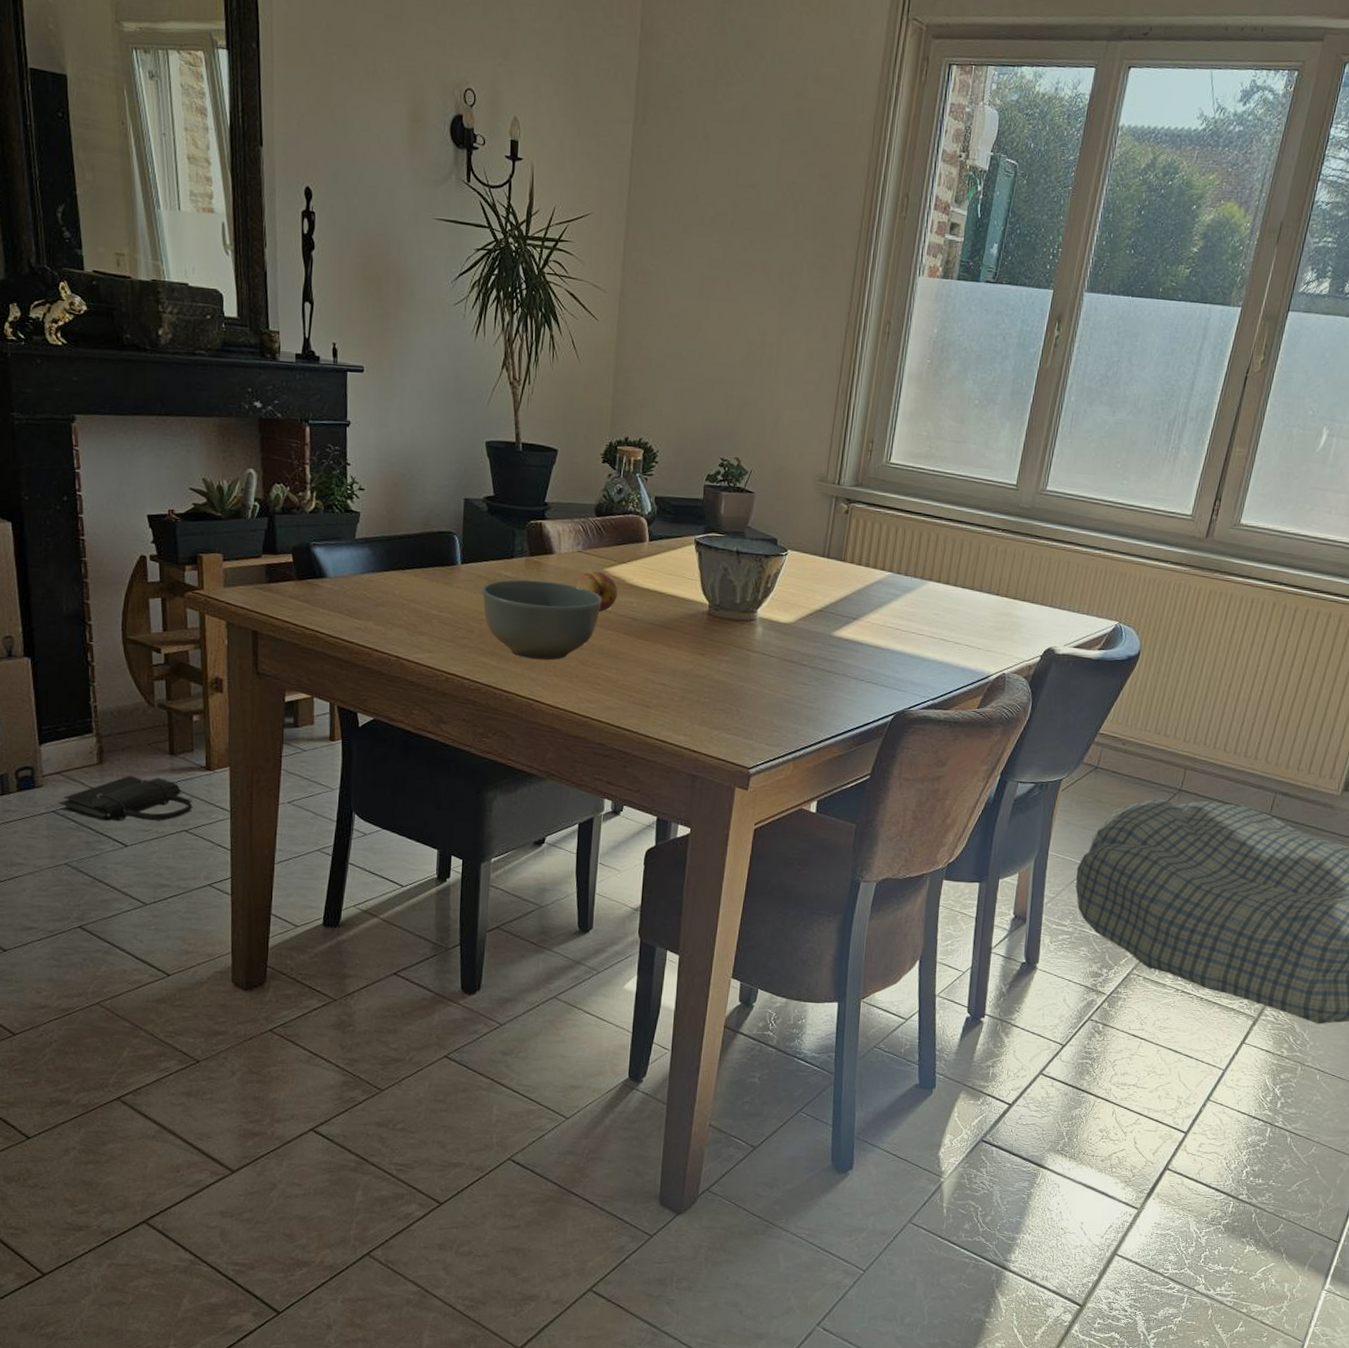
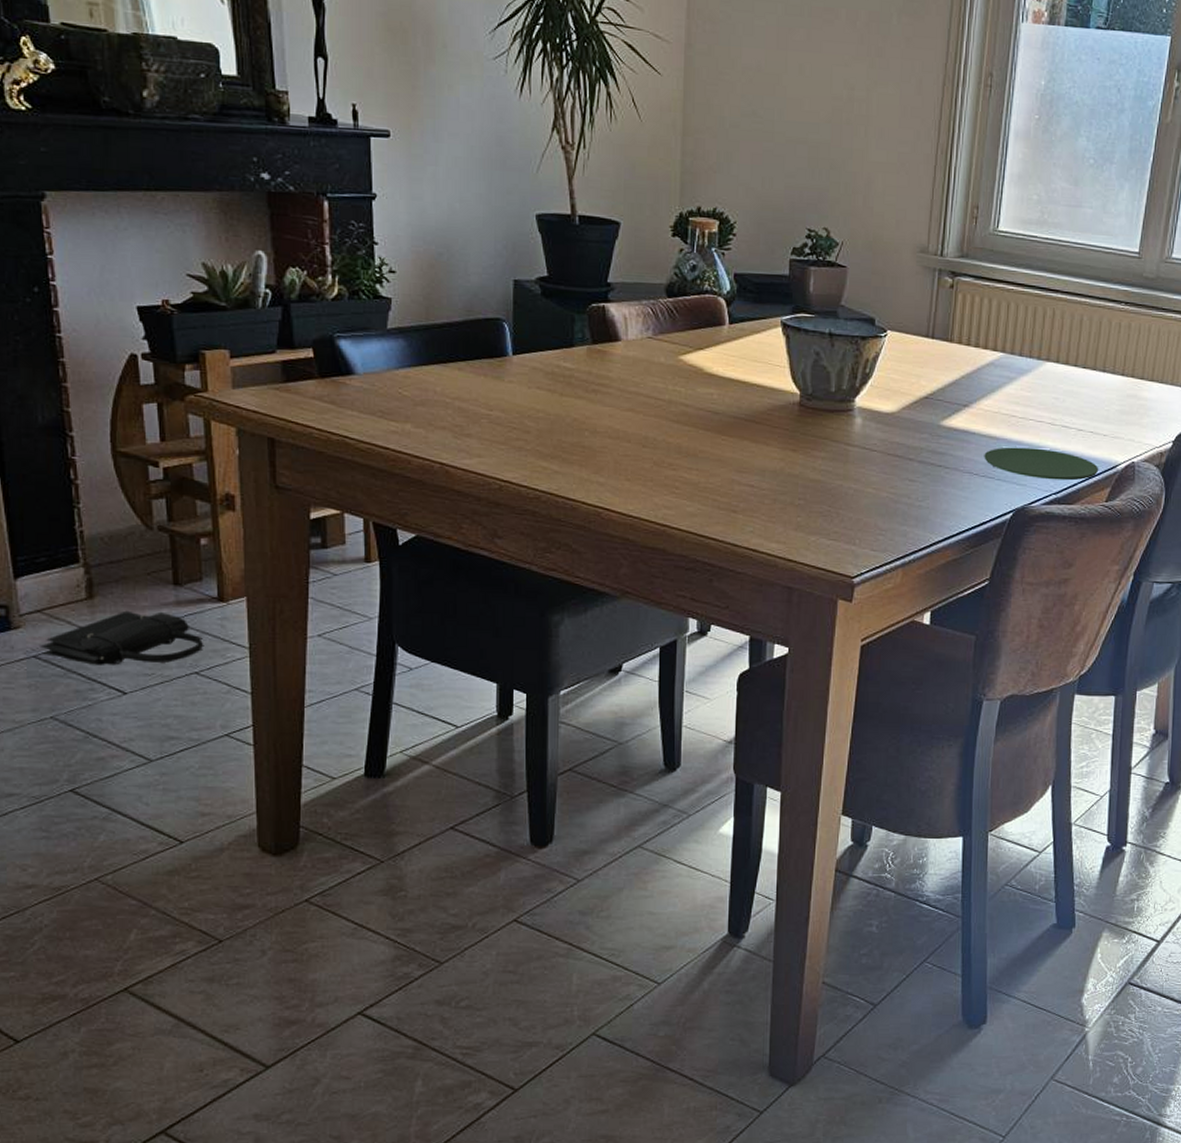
bowl: present [482,579,602,661] -> none [538,371,677,463]
fruit: present [577,571,618,613] -> none [648,359,696,406]
plate: none [870,656,973,688] -> present [984,447,1099,481]

